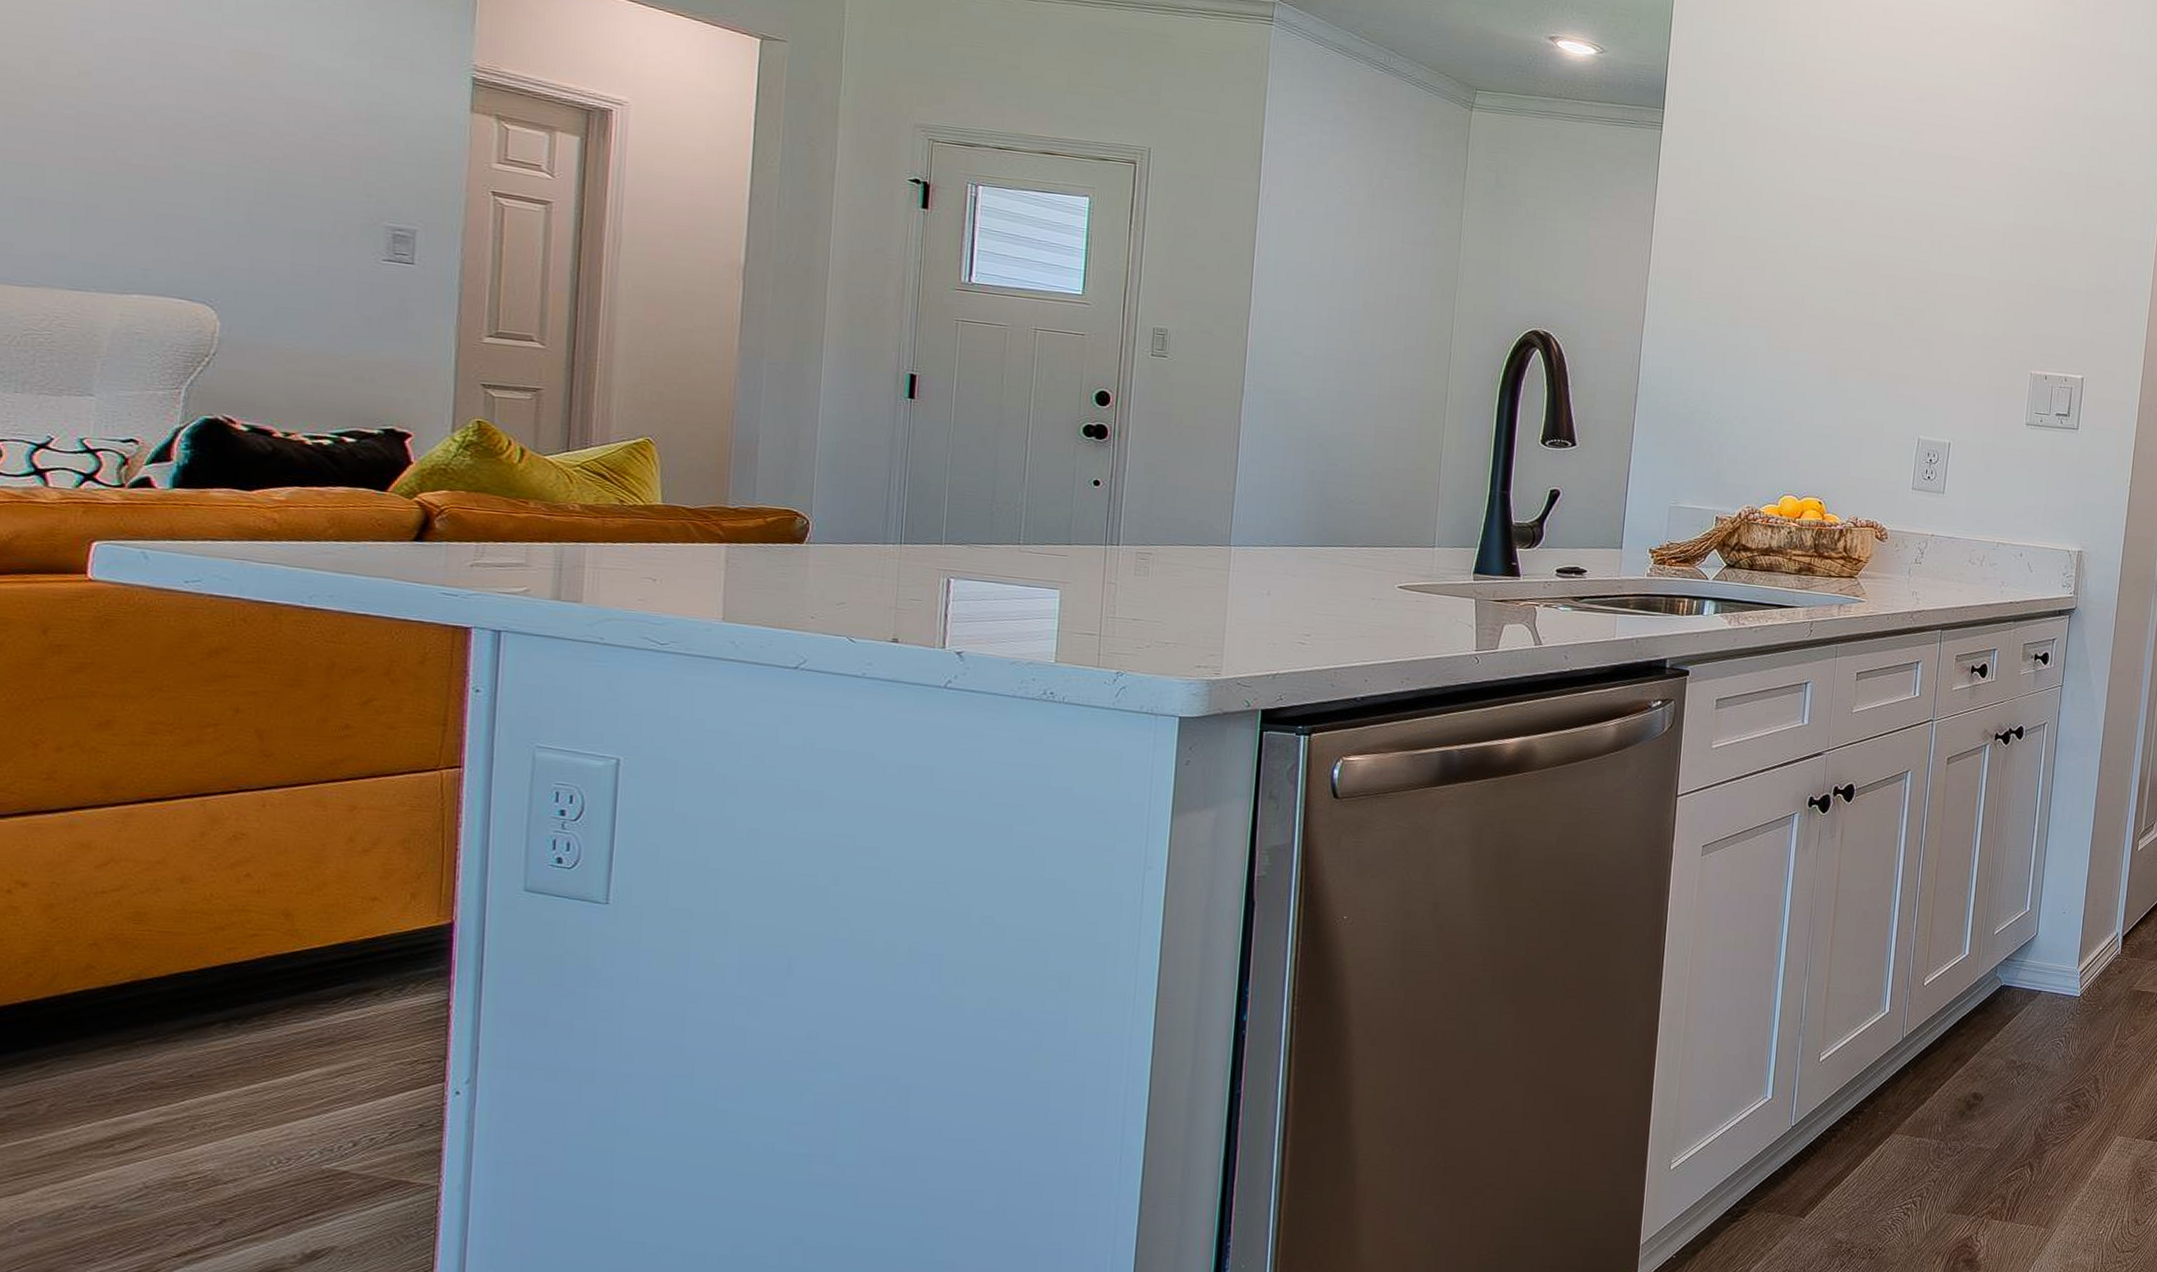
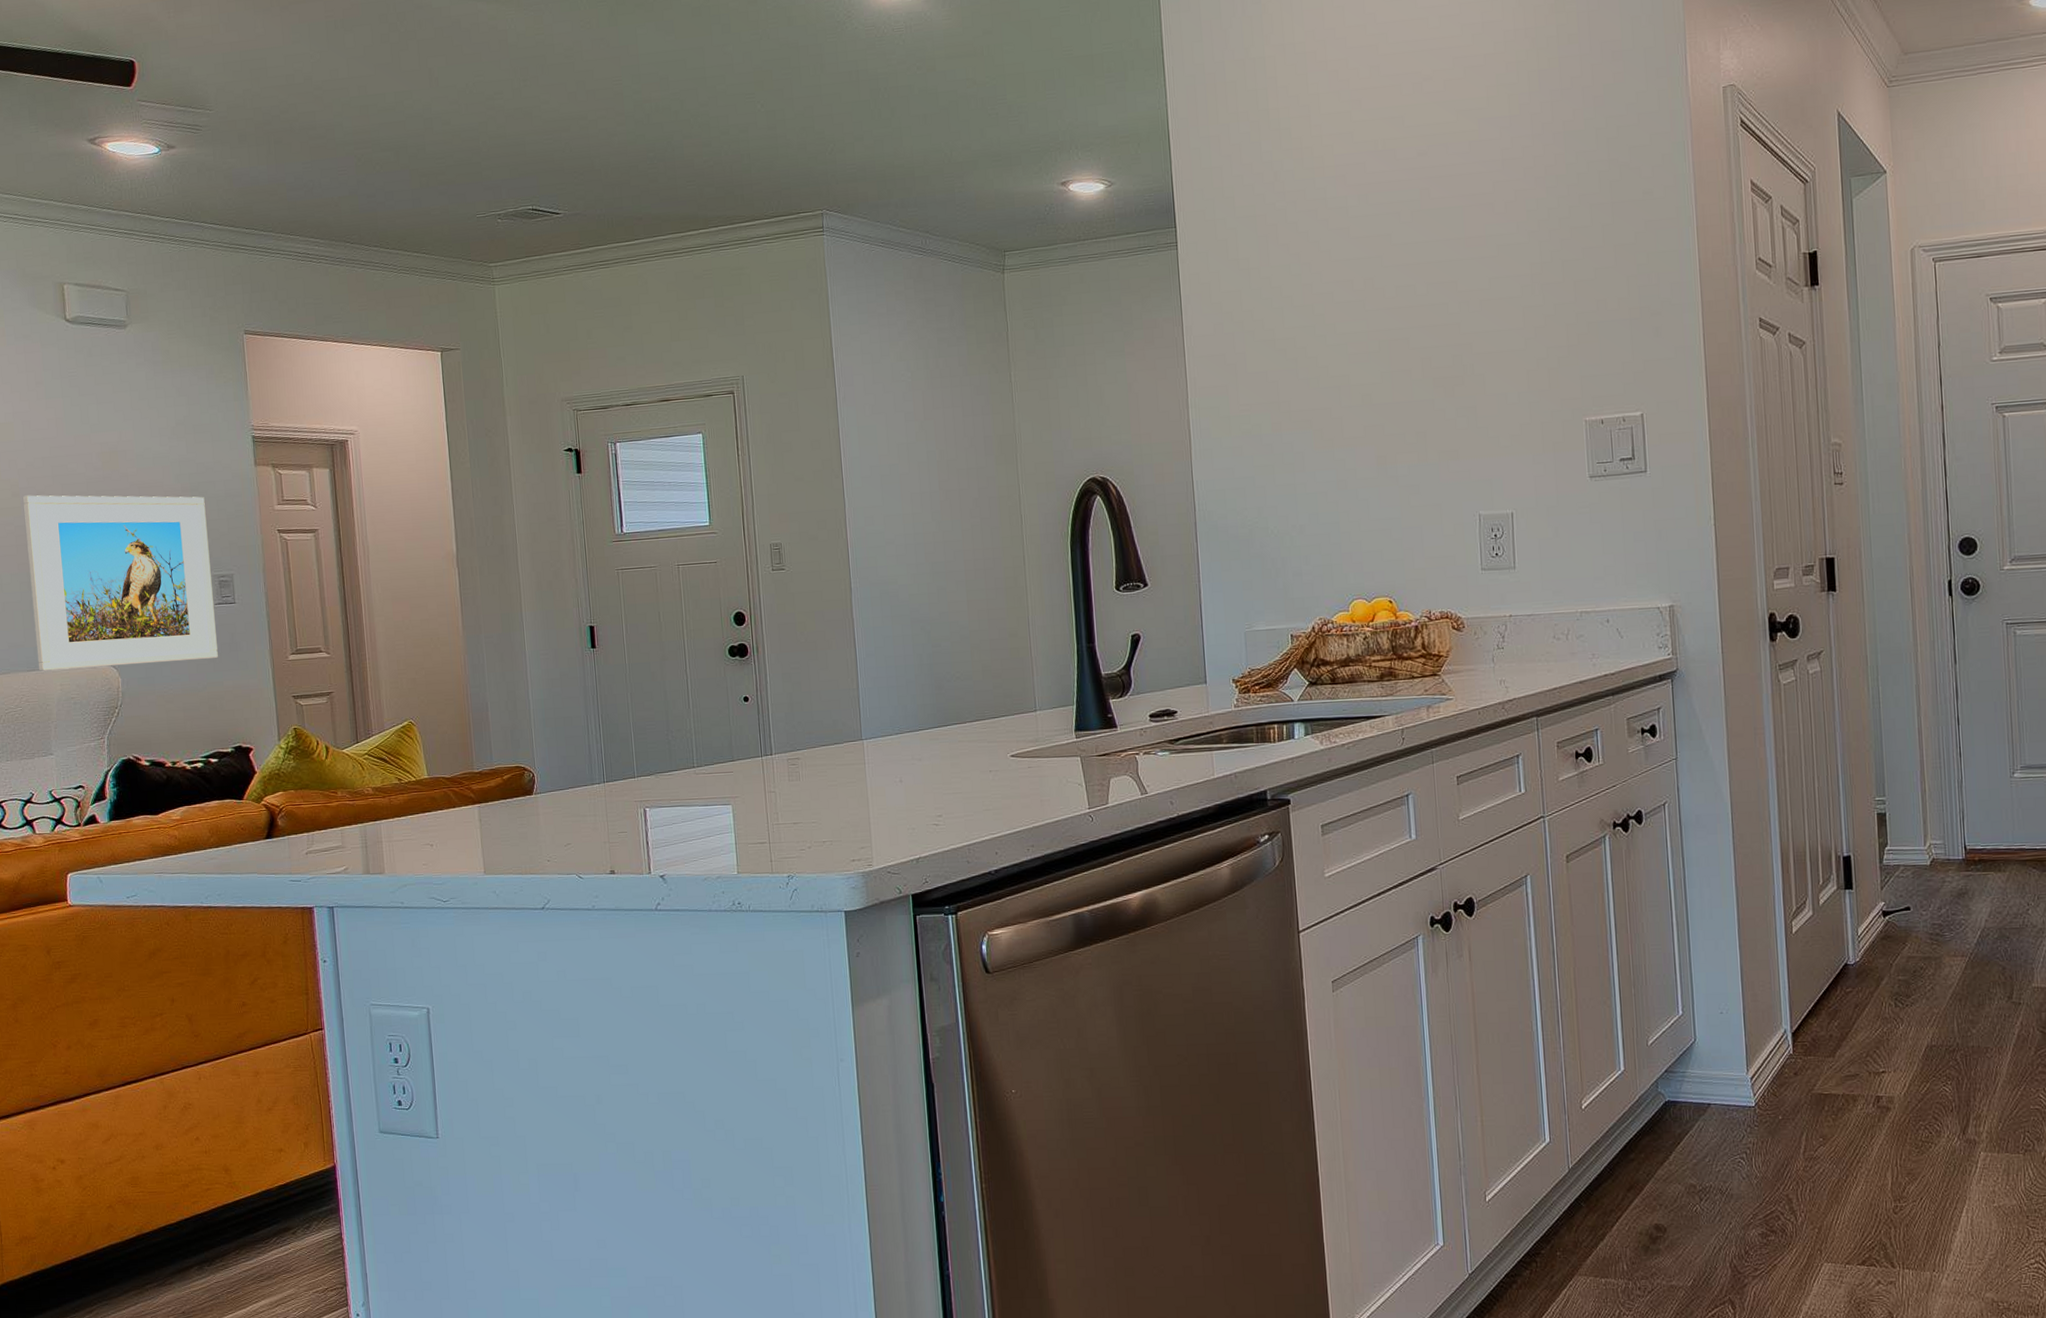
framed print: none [87,77,388,322] -> present [23,495,218,671]

